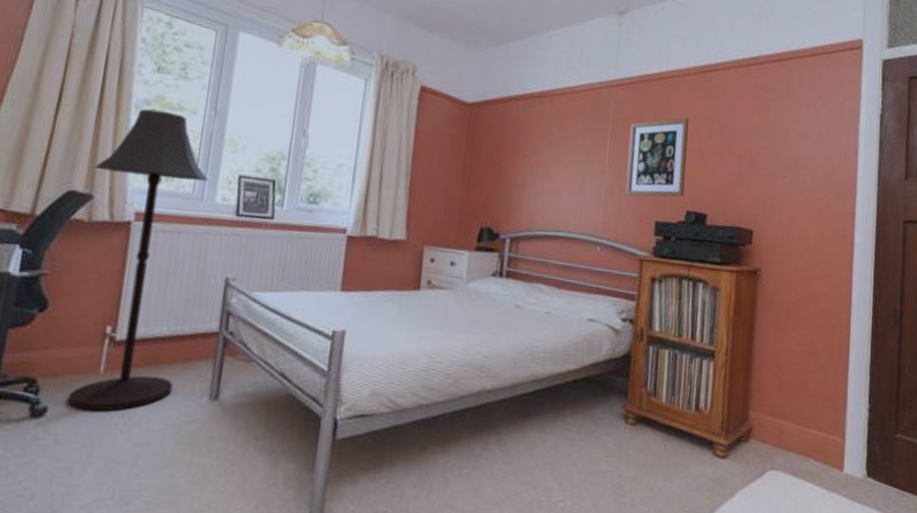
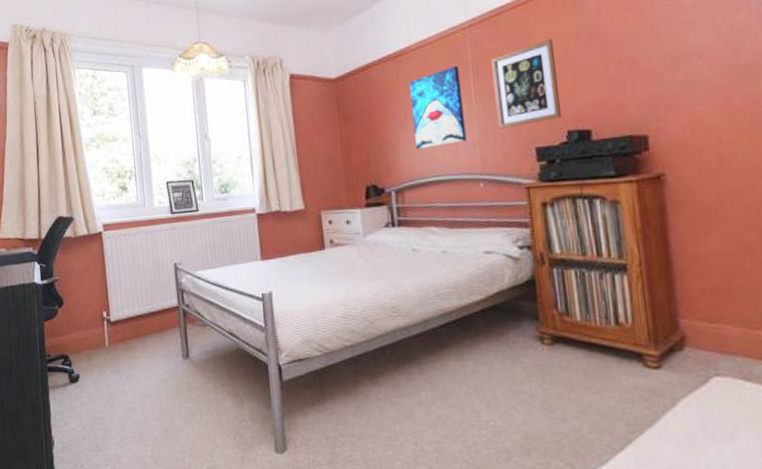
floor lamp: present [67,108,208,412] -> none [70,143,156,375]
wall art: none [541,121,599,201] -> present [409,65,467,150]

